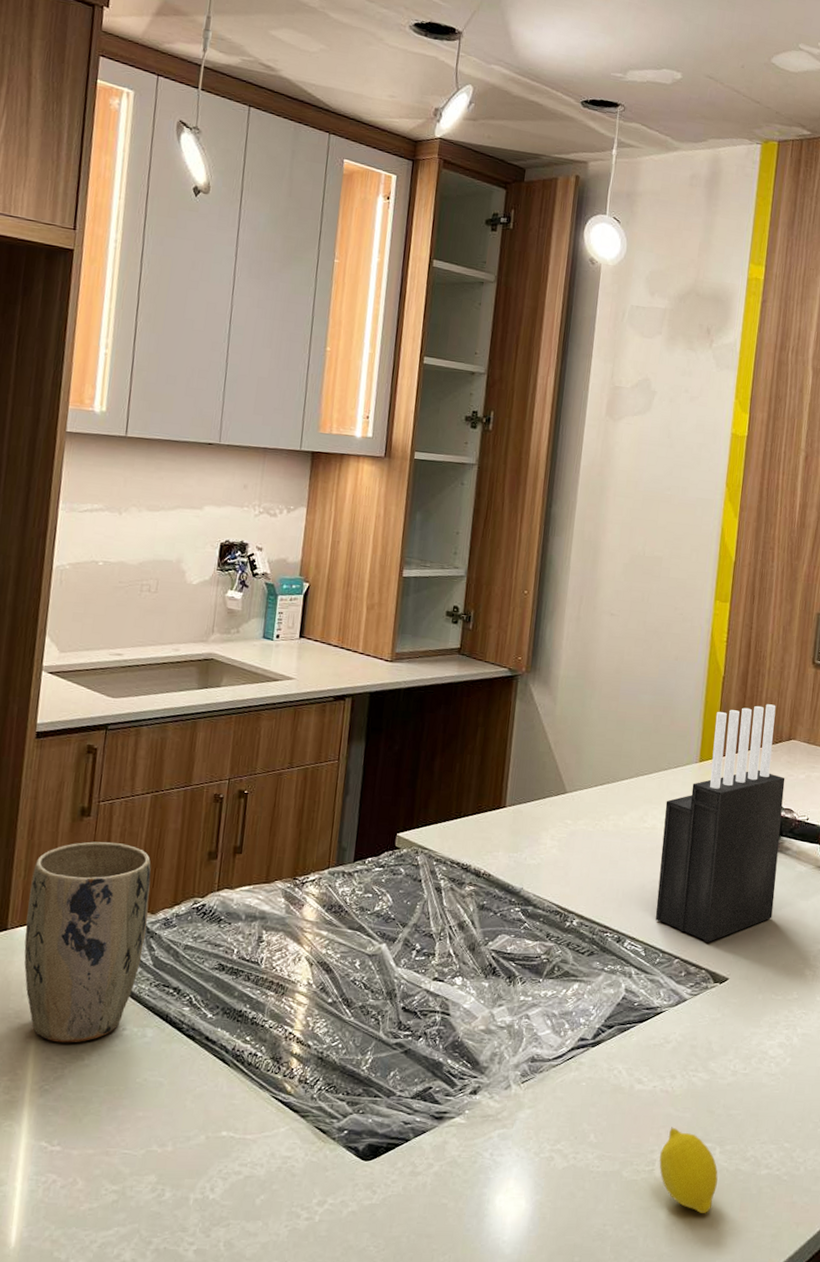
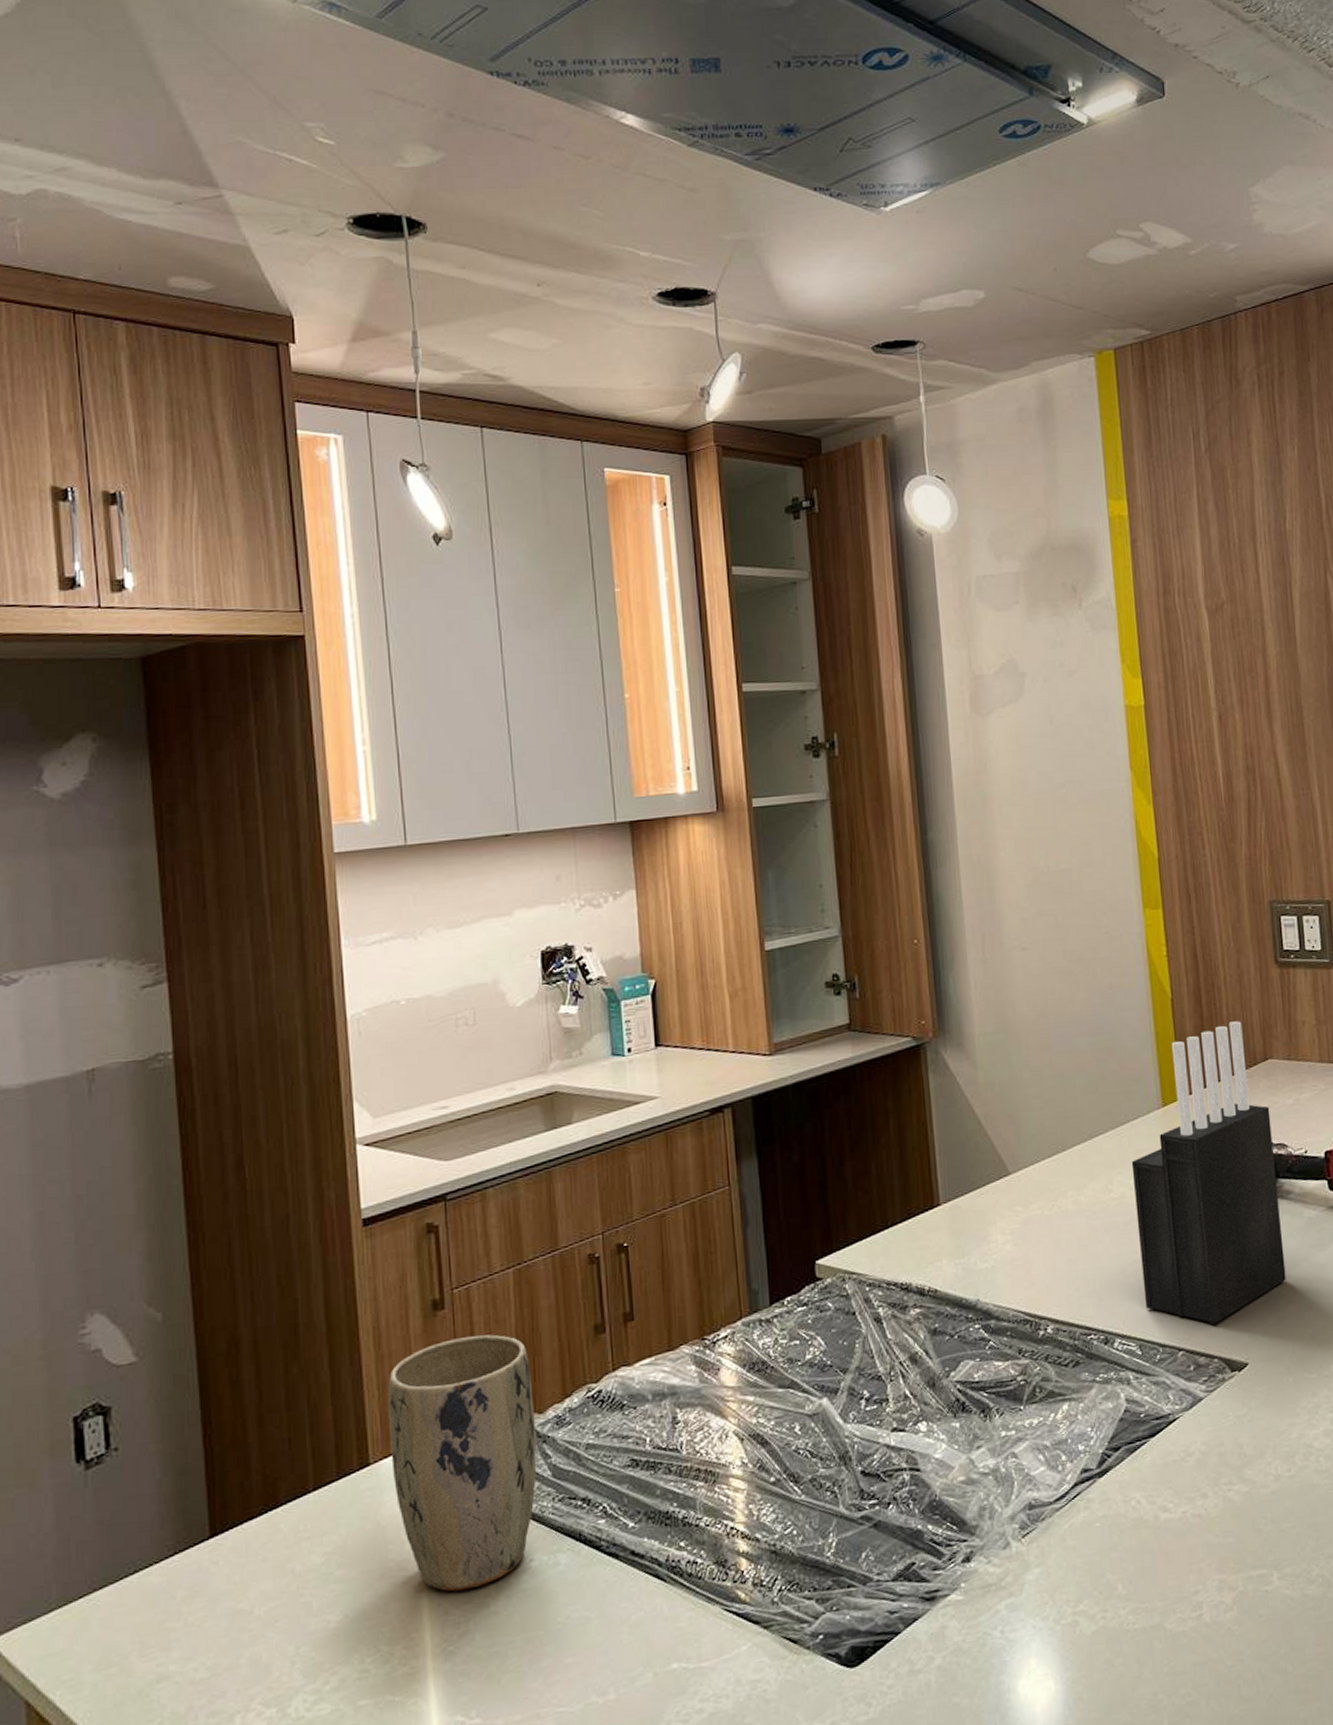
fruit: present [659,1127,718,1213] -> none [1206,1557,1283,1658]

